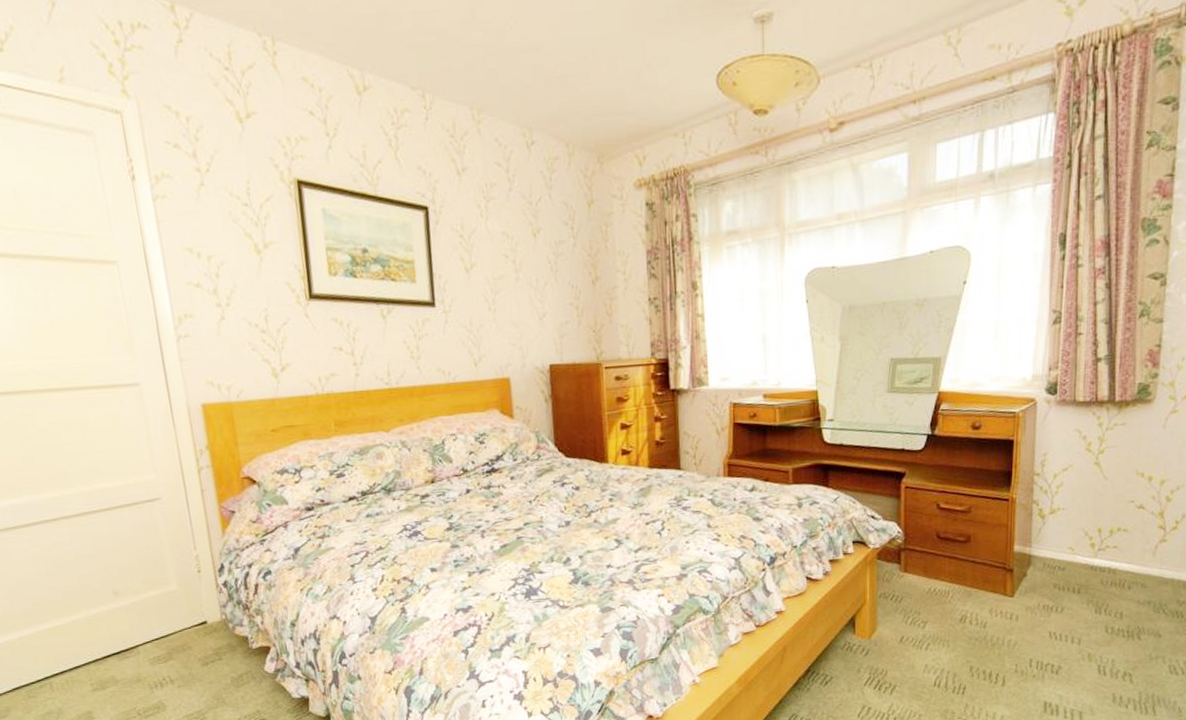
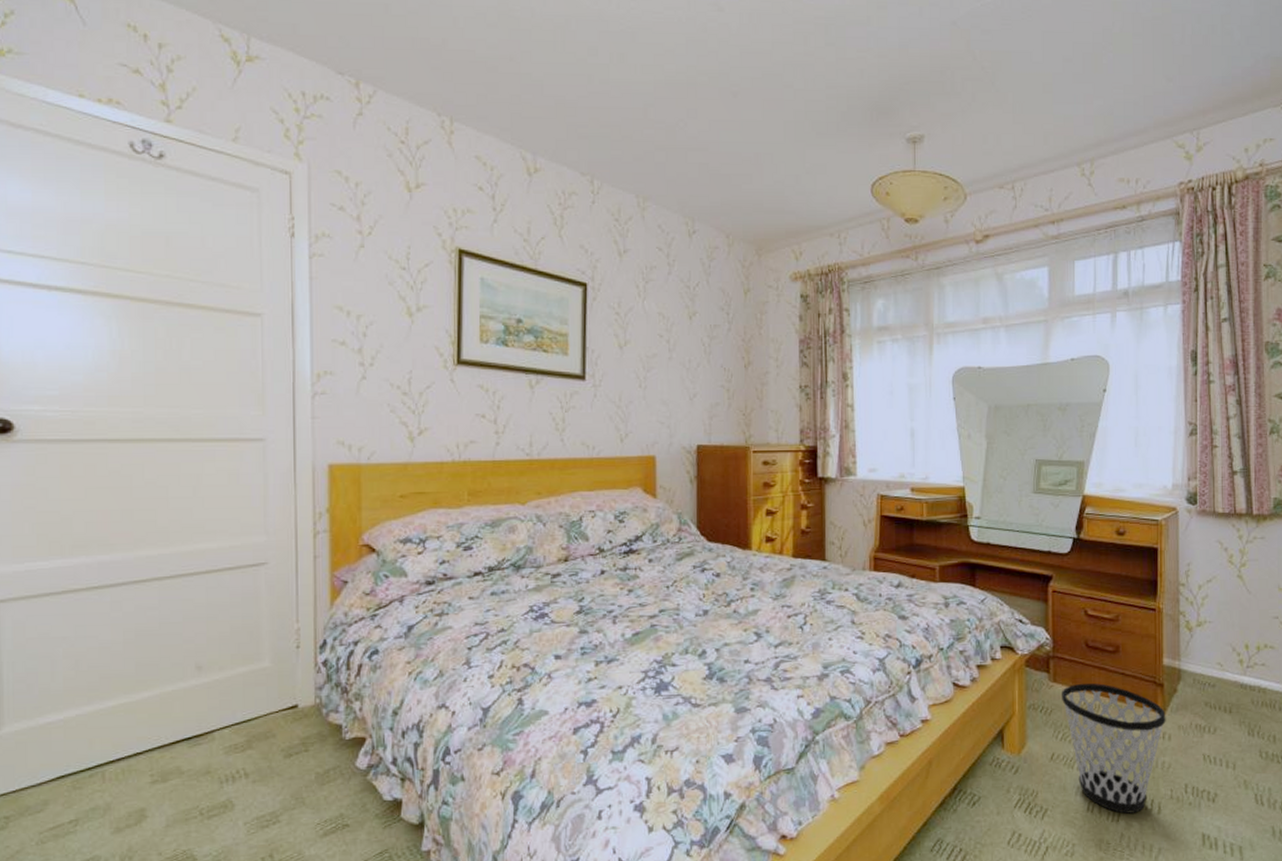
wastebasket: none [911,571,1014,687] -> present [1061,682,1166,814]

